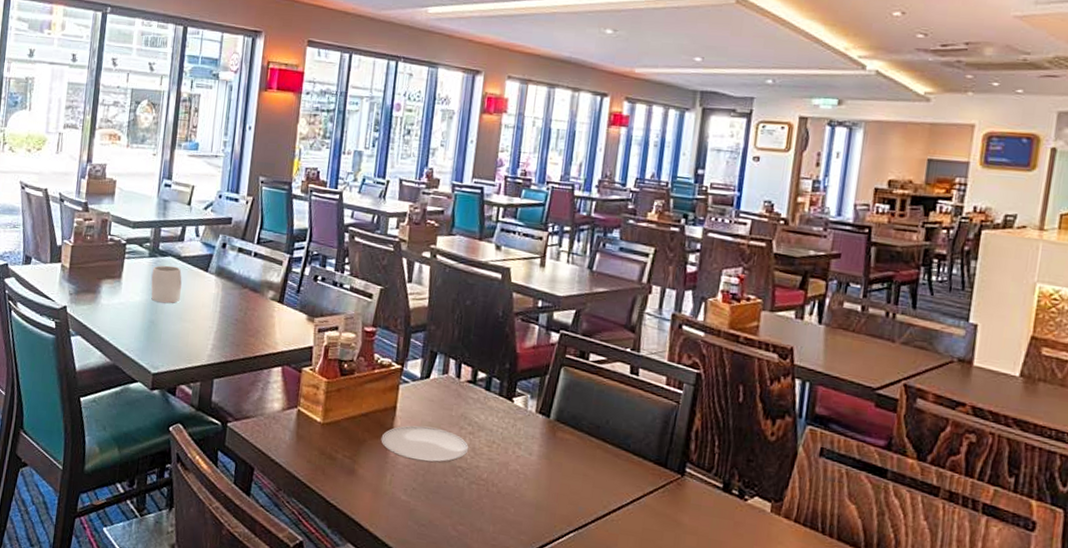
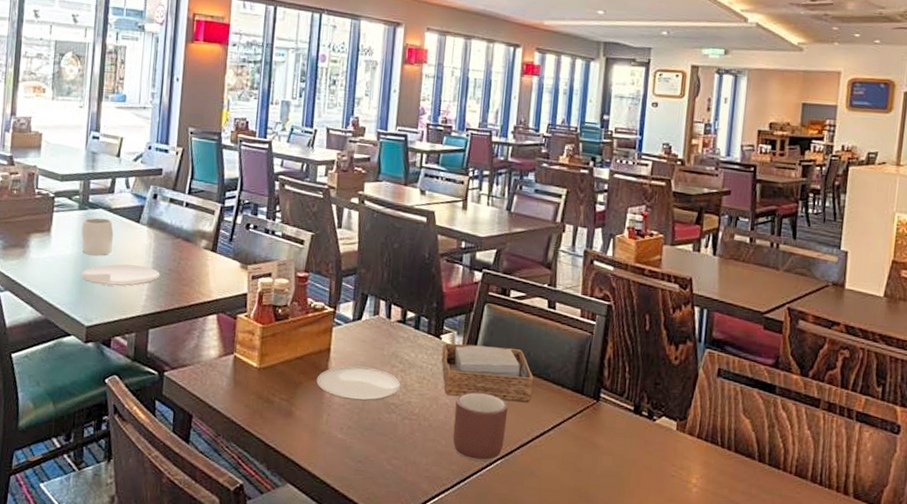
plate: none [148,312,227,335] -> present [80,264,160,287]
napkin holder: none [513,406,613,474] -> present [441,343,534,403]
mug: none [522,459,584,534] -> present [452,392,509,462]

